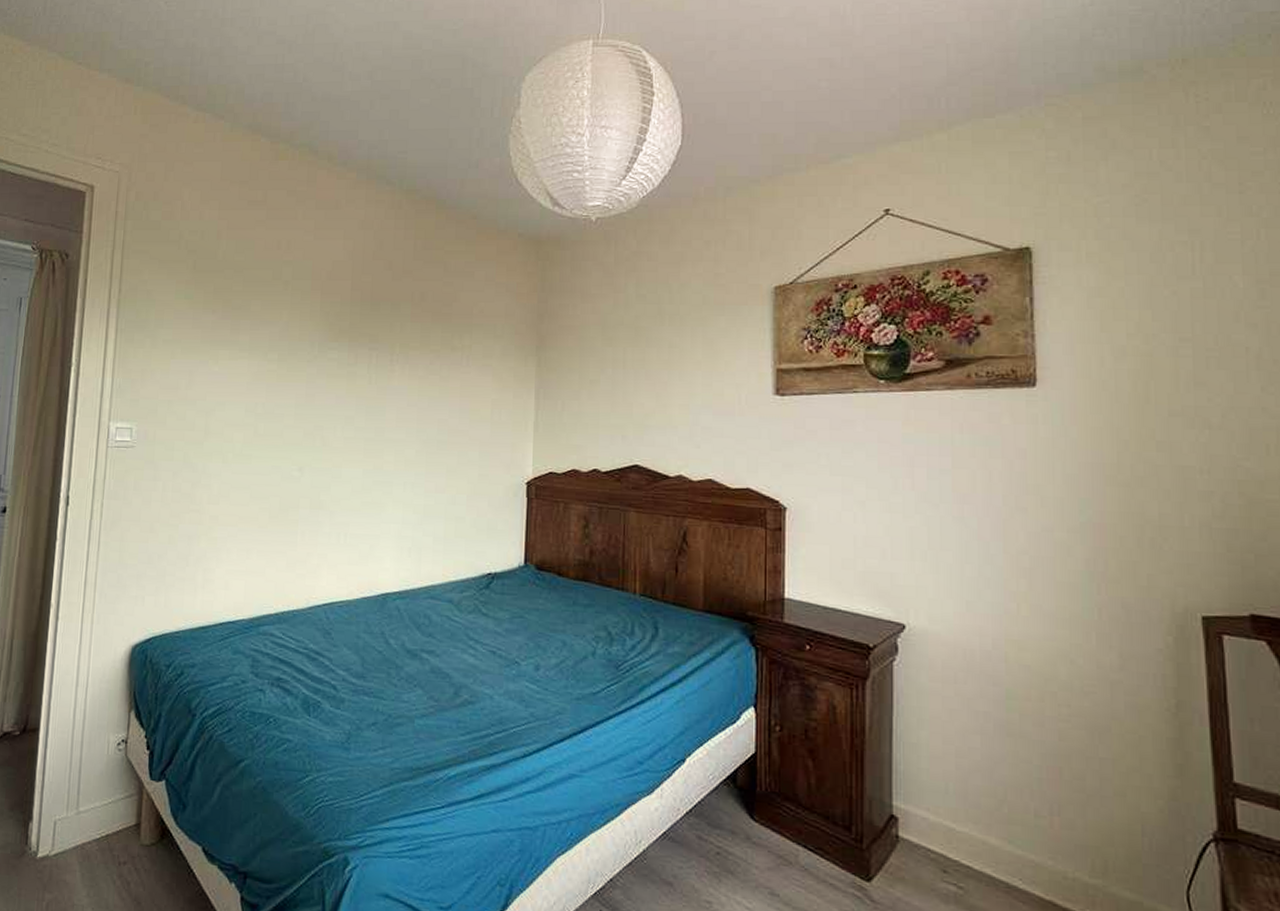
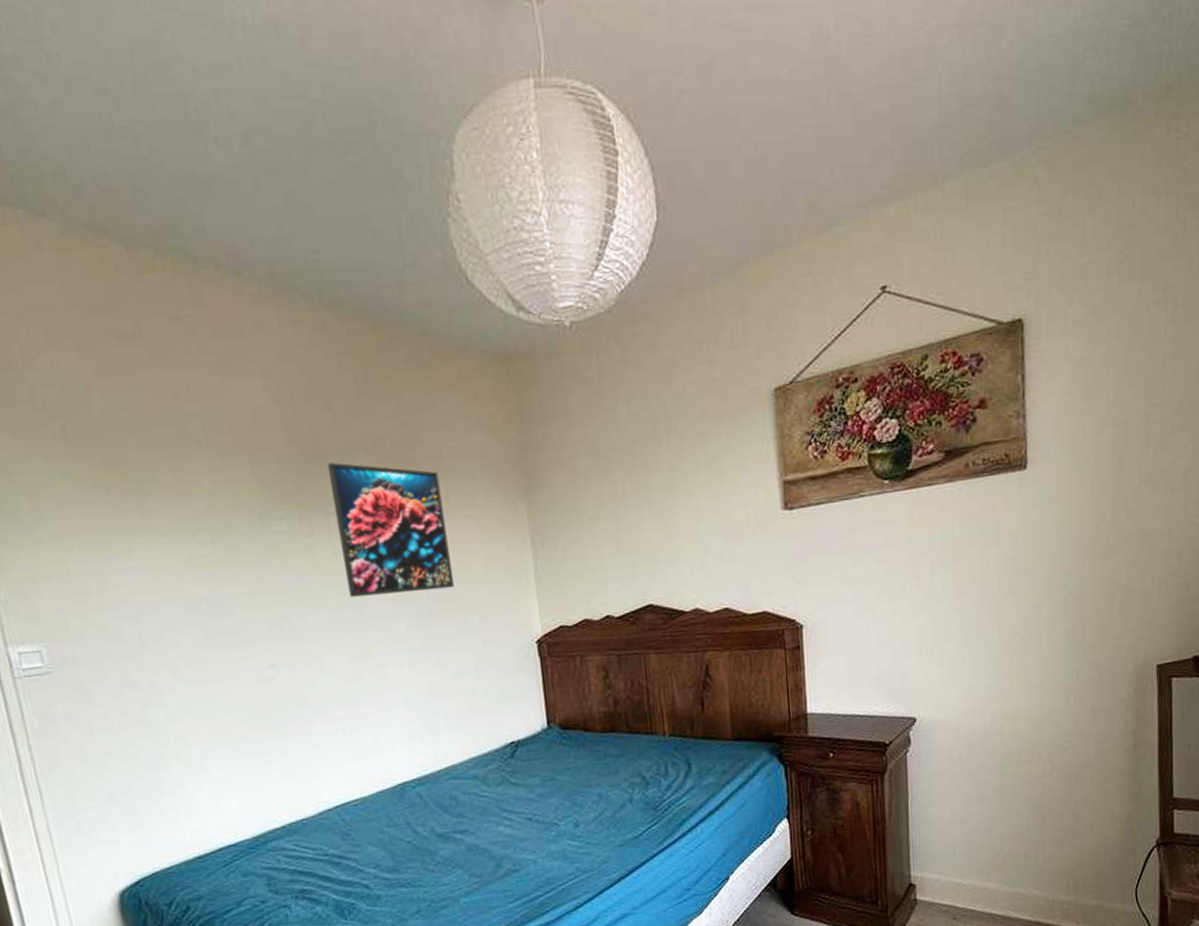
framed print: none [374,309,466,424] -> present [327,462,454,598]

